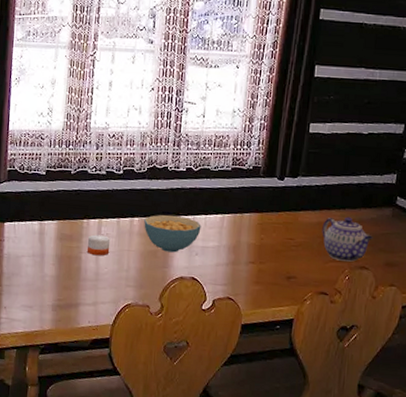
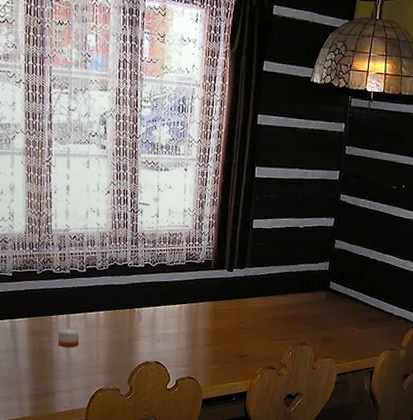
cereal bowl: present [144,215,201,253] -> none [109,307,162,341]
teapot: present [322,217,373,262] -> none [268,301,311,339]

